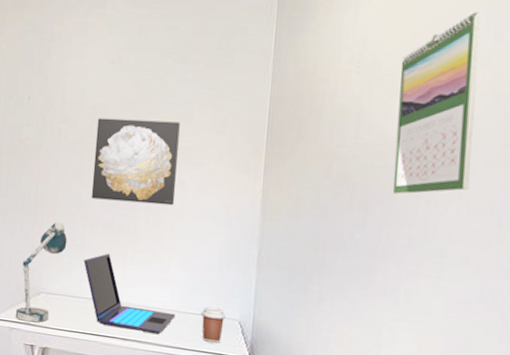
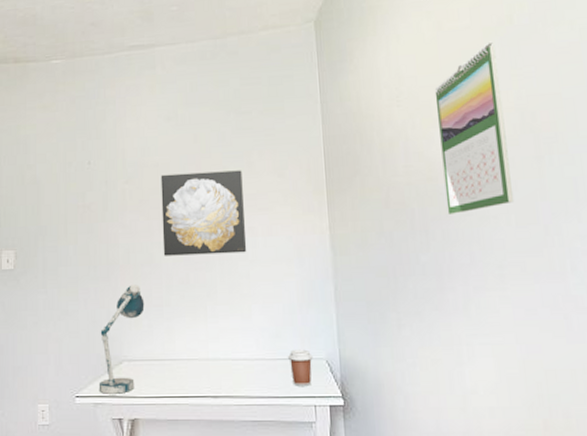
laptop: present [84,253,177,335] -> none [164,309,264,387]

